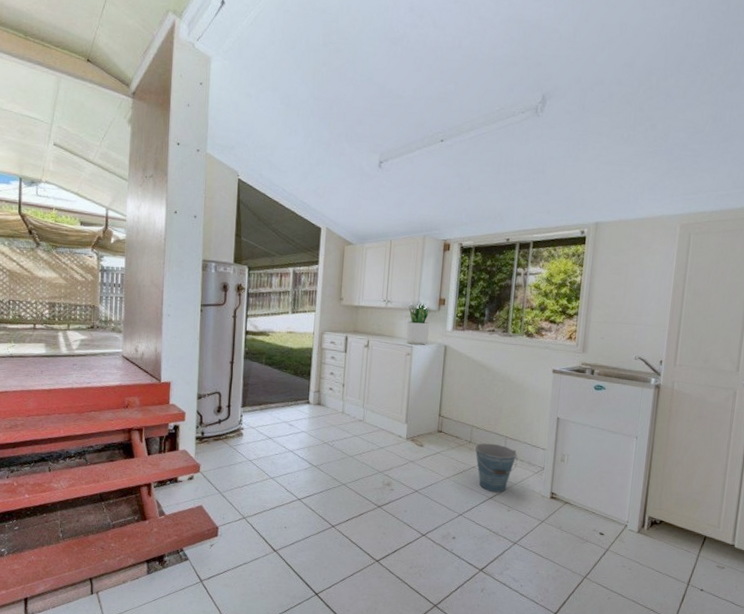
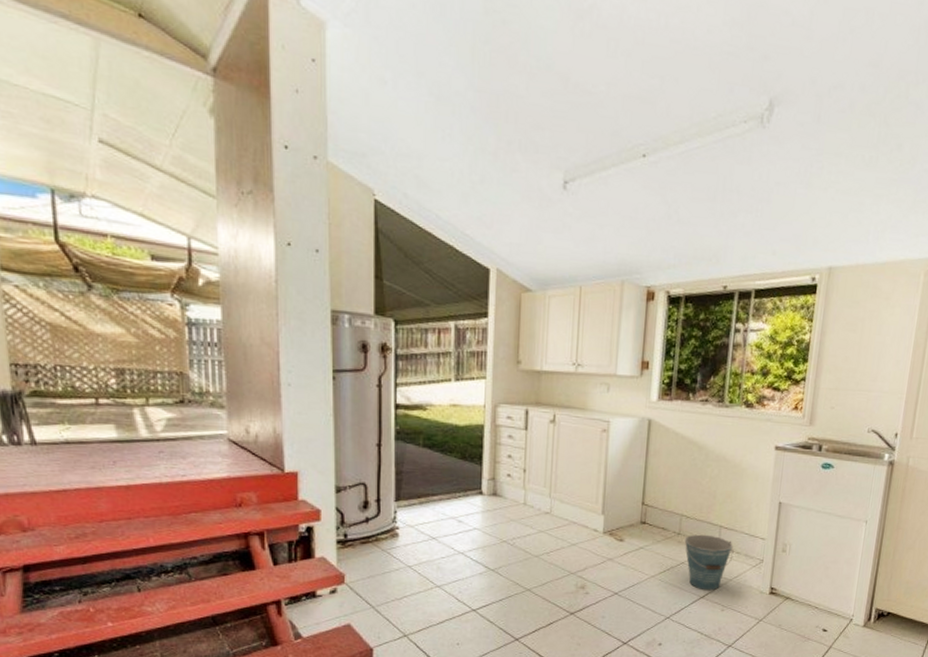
planter: present [406,303,430,345] -> none [601,367,631,419]

